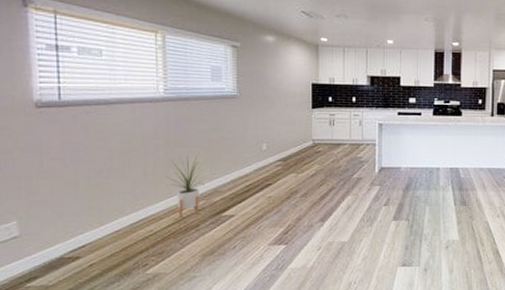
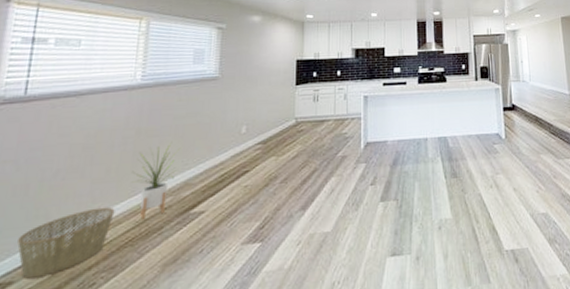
basket: none [78,204,156,256] -> present [17,207,115,279]

